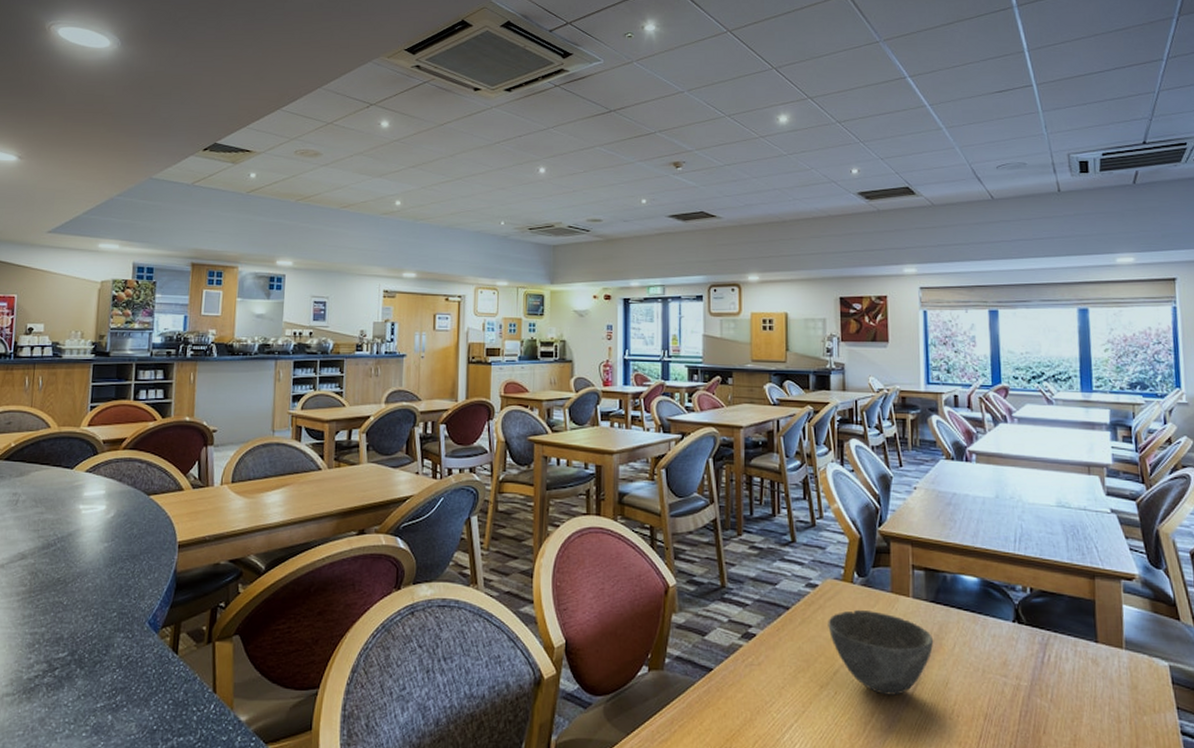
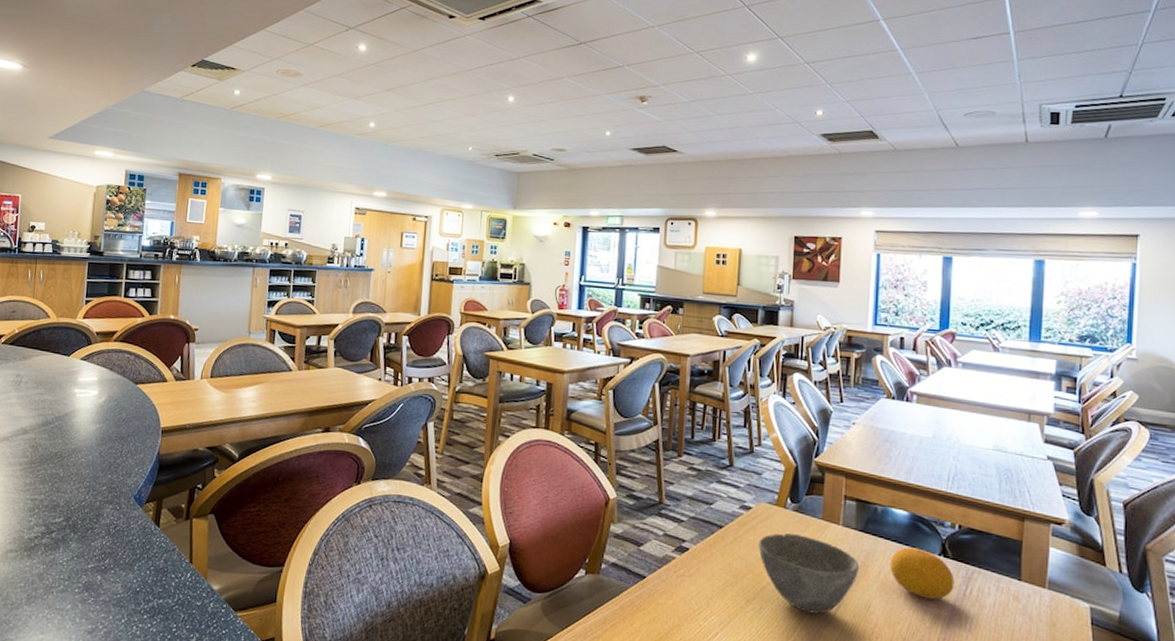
fruit: none [965,615,1032,670] -> present [890,547,955,600]

